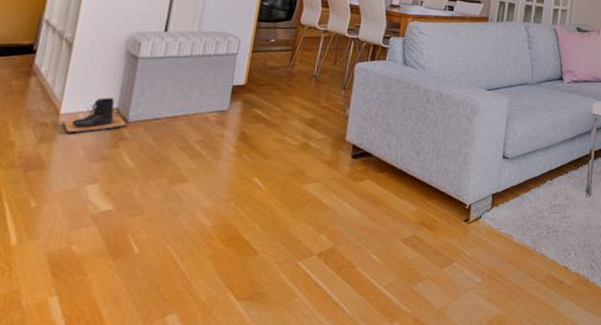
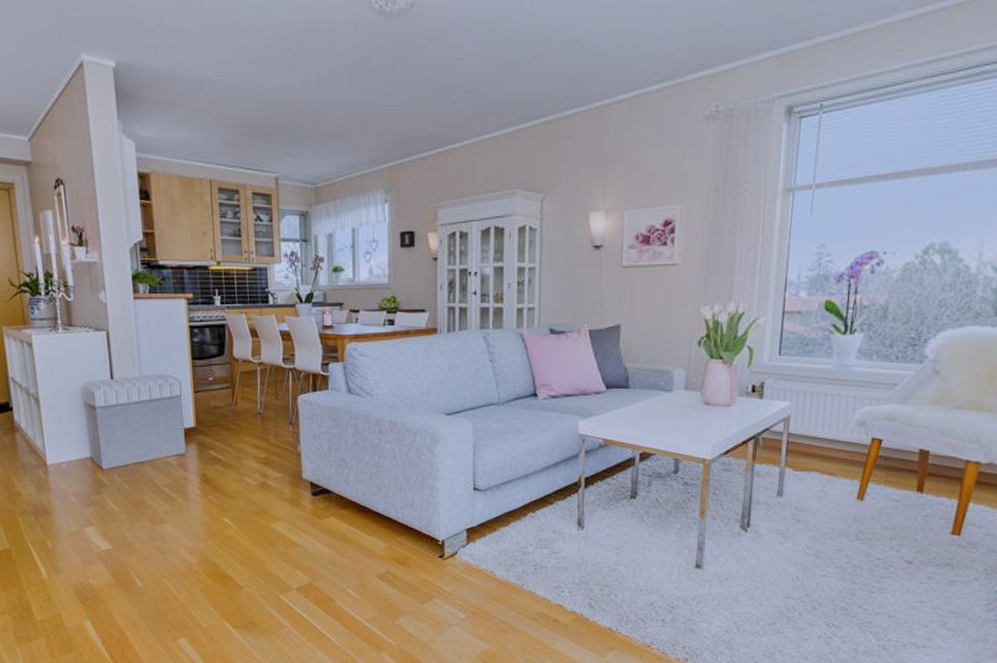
boots: present [62,97,128,133] -> none [51,447,103,482]

